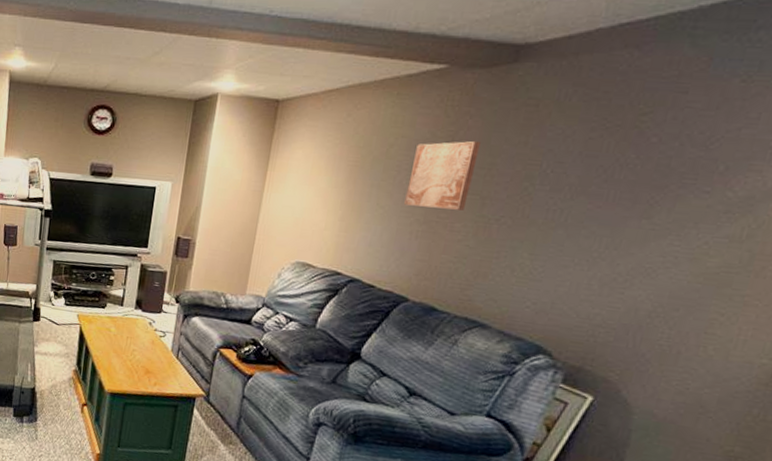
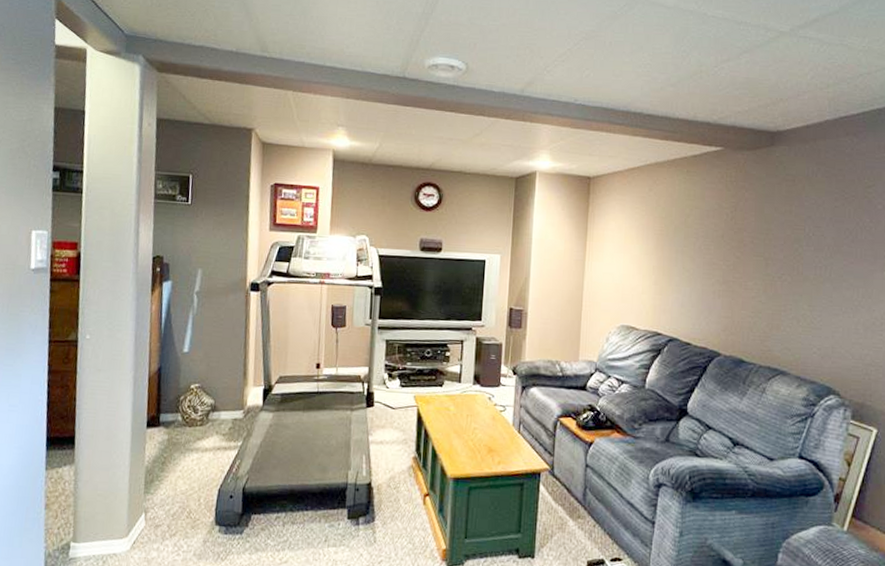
wall art: present [404,140,481,211] -> none [705,210,757,270]

